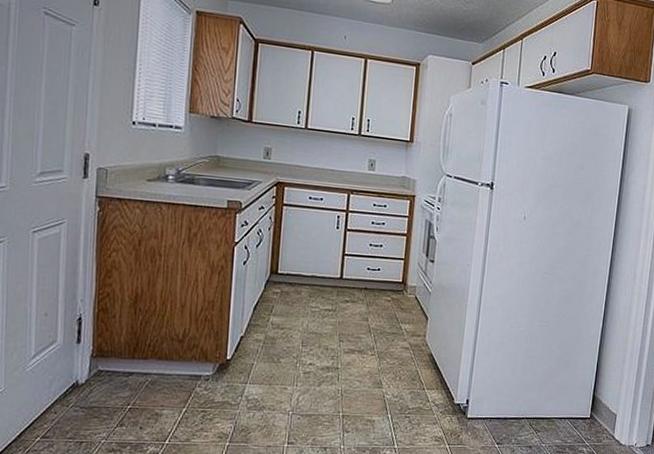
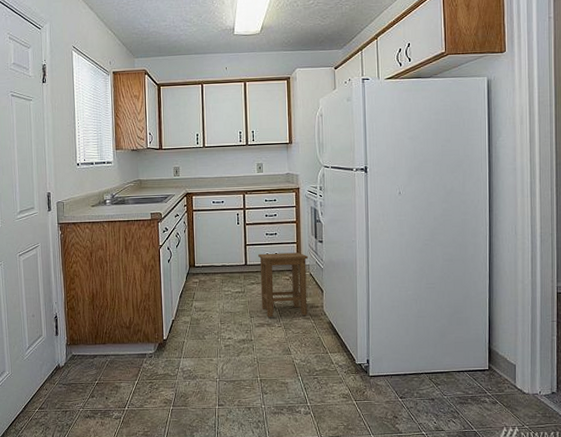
stool: none [354,266,416,345] -> present [258,252,308,318]

